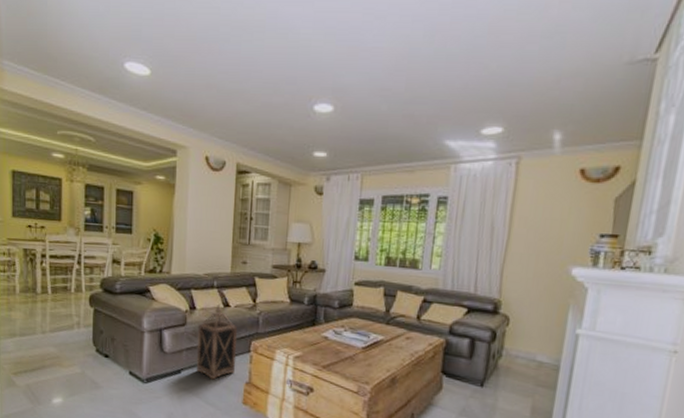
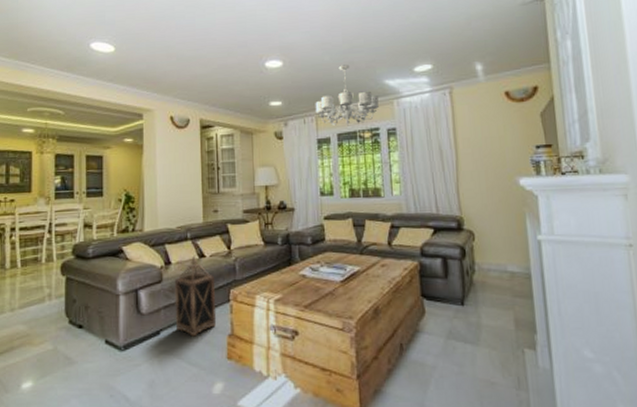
chandelier: none [362,117,435,187] -> present [315,64,379,126]

